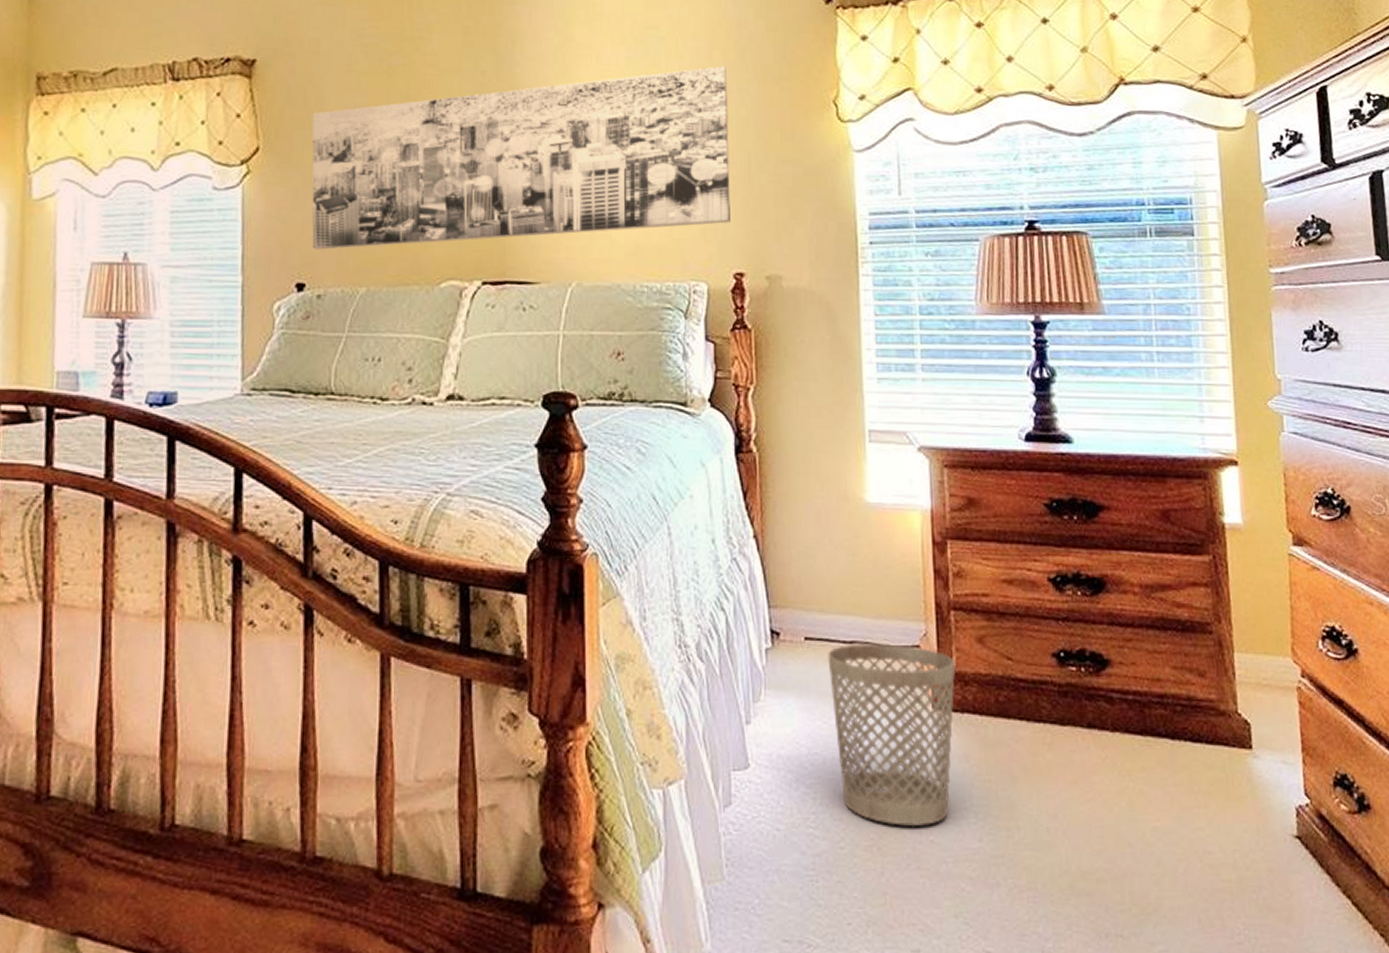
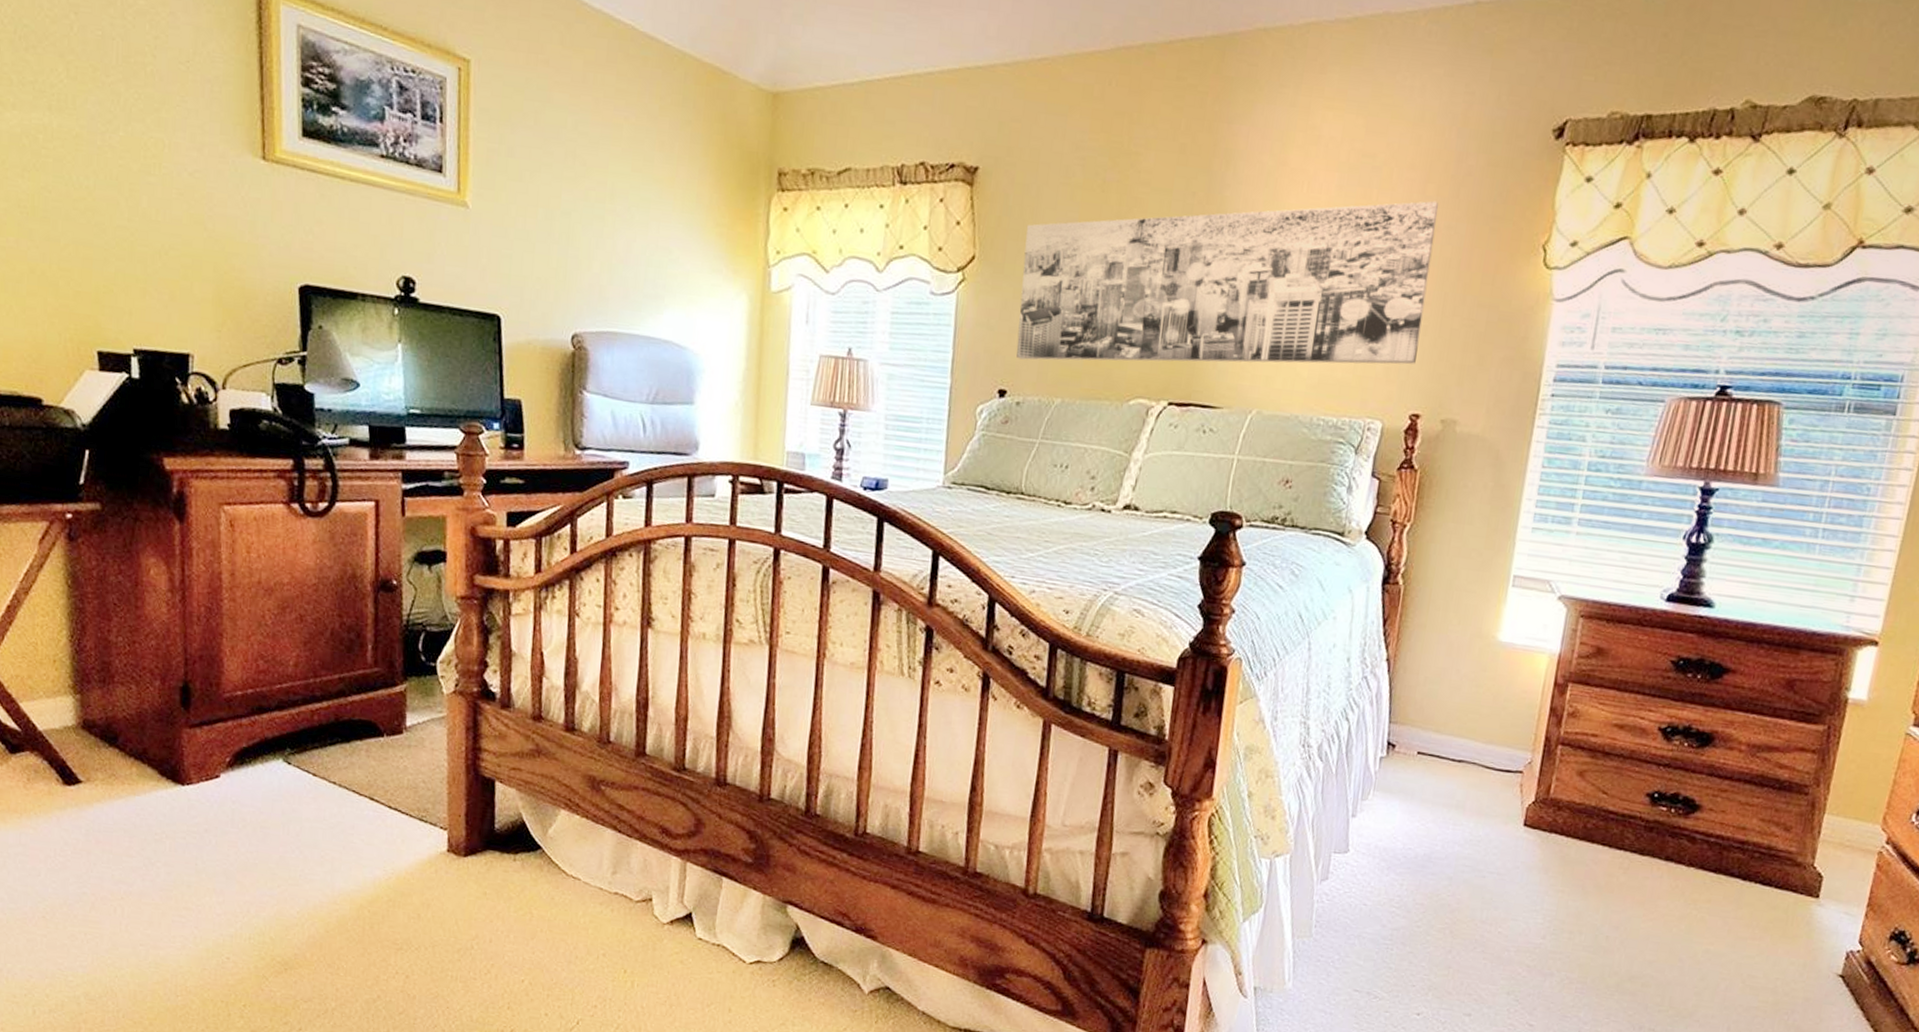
wastebasket: present [827,644,956,826] -> none [1427,762,1554,920]

